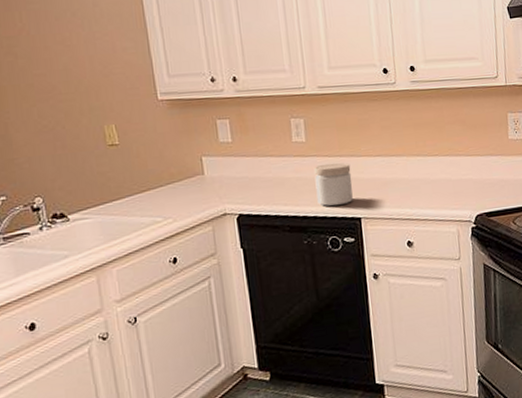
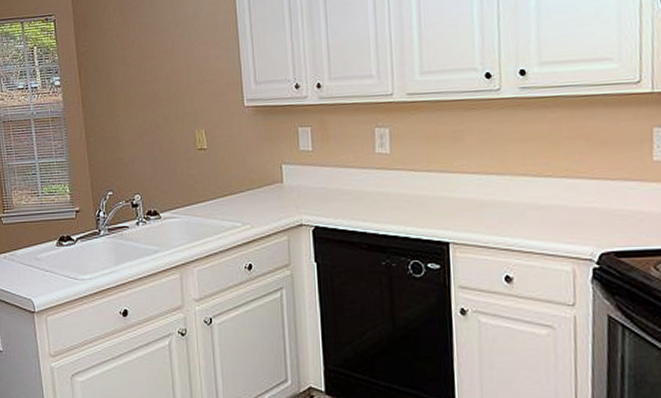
jar: present [314,162,353,206] -> none [397,178,441,226]

